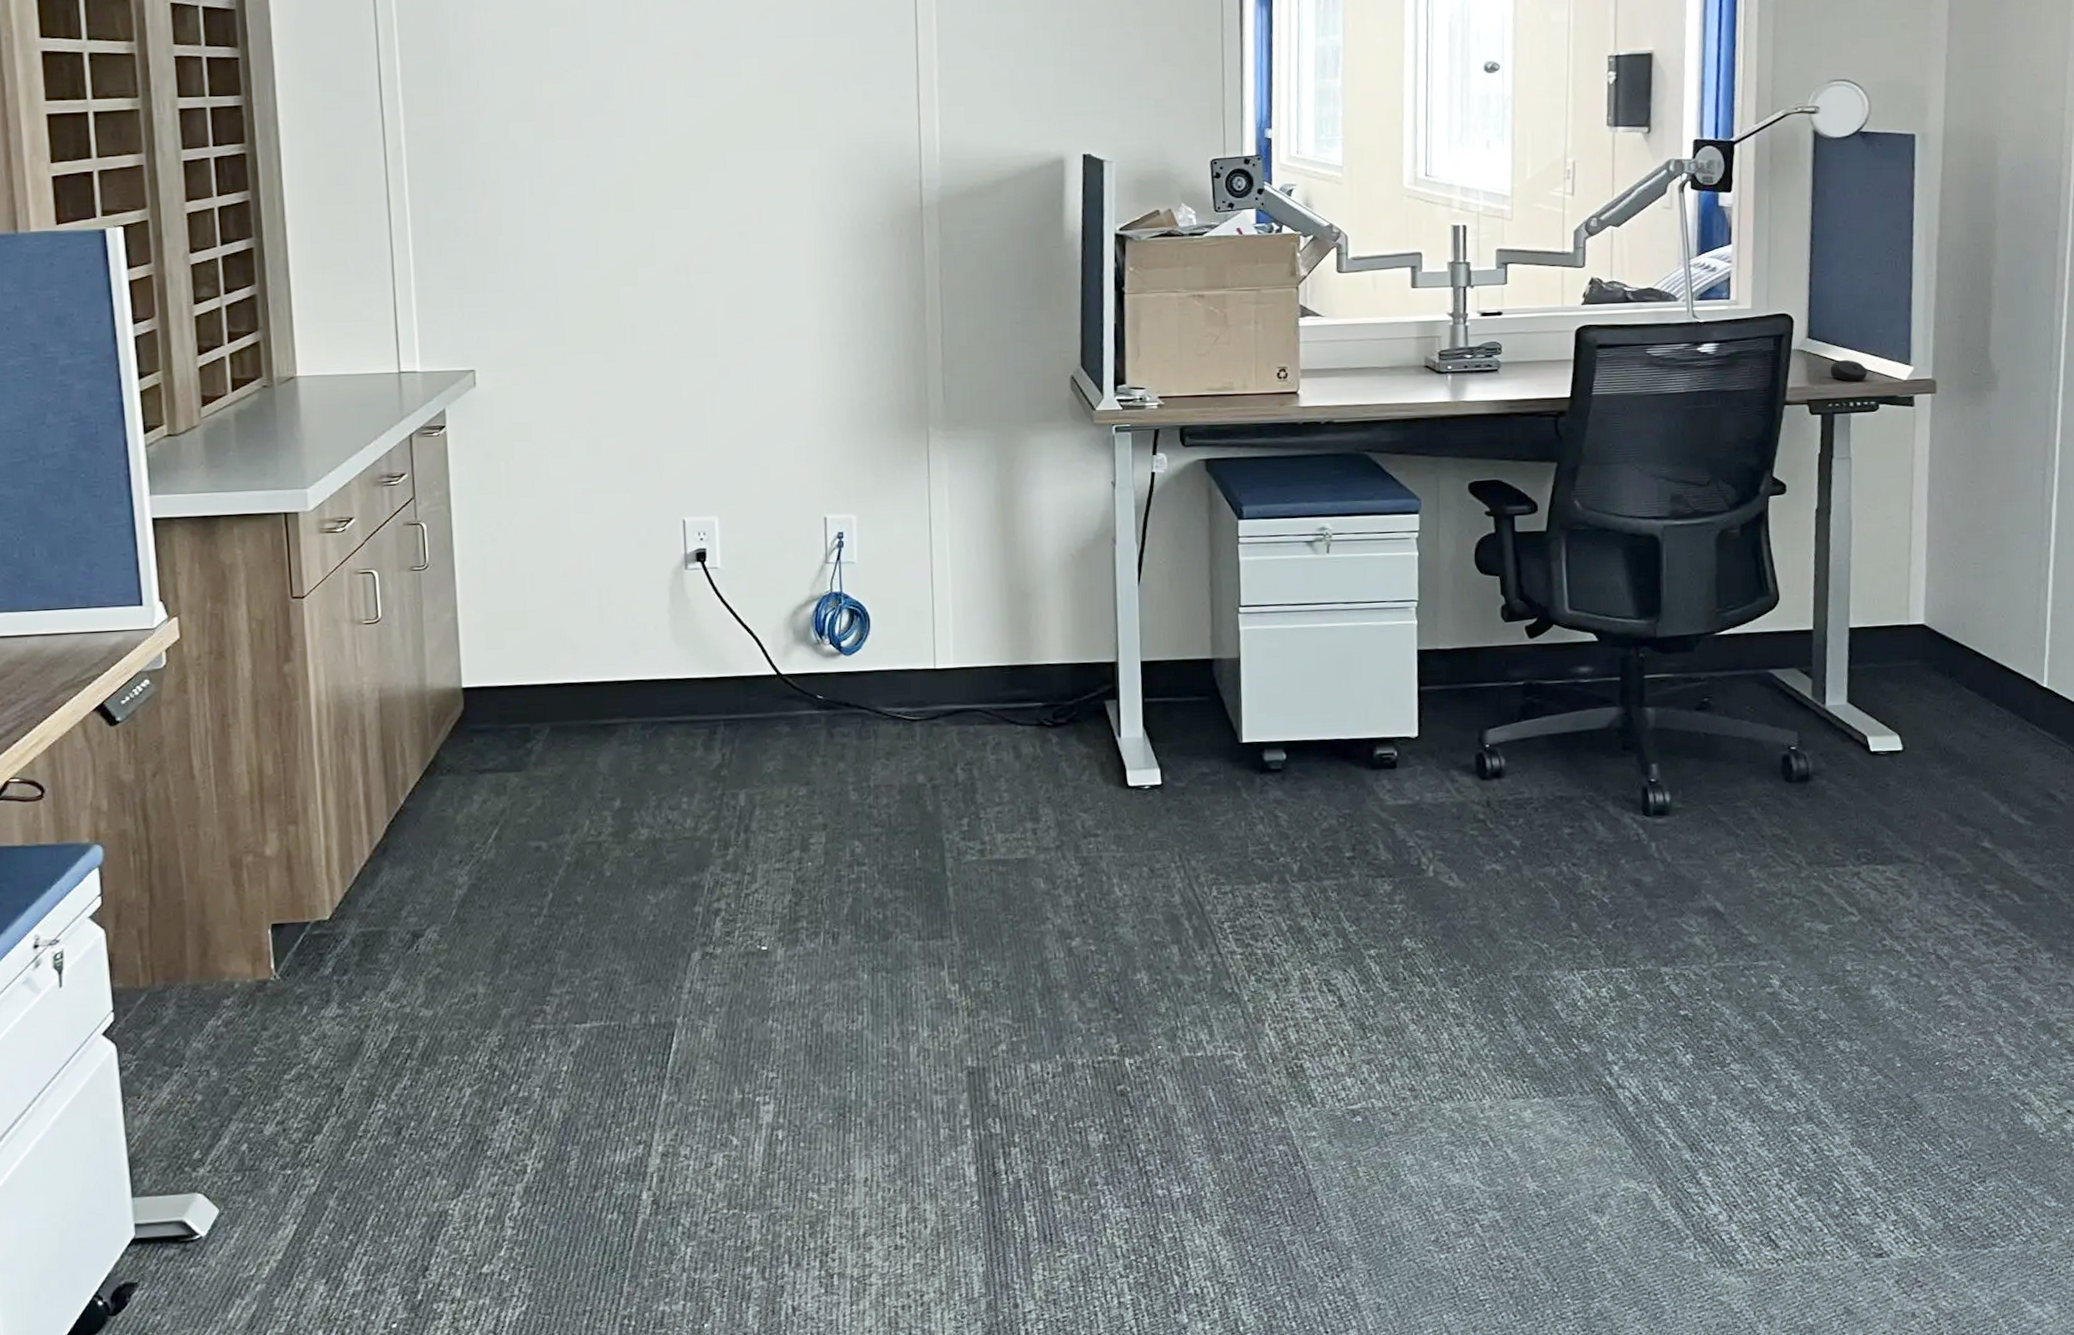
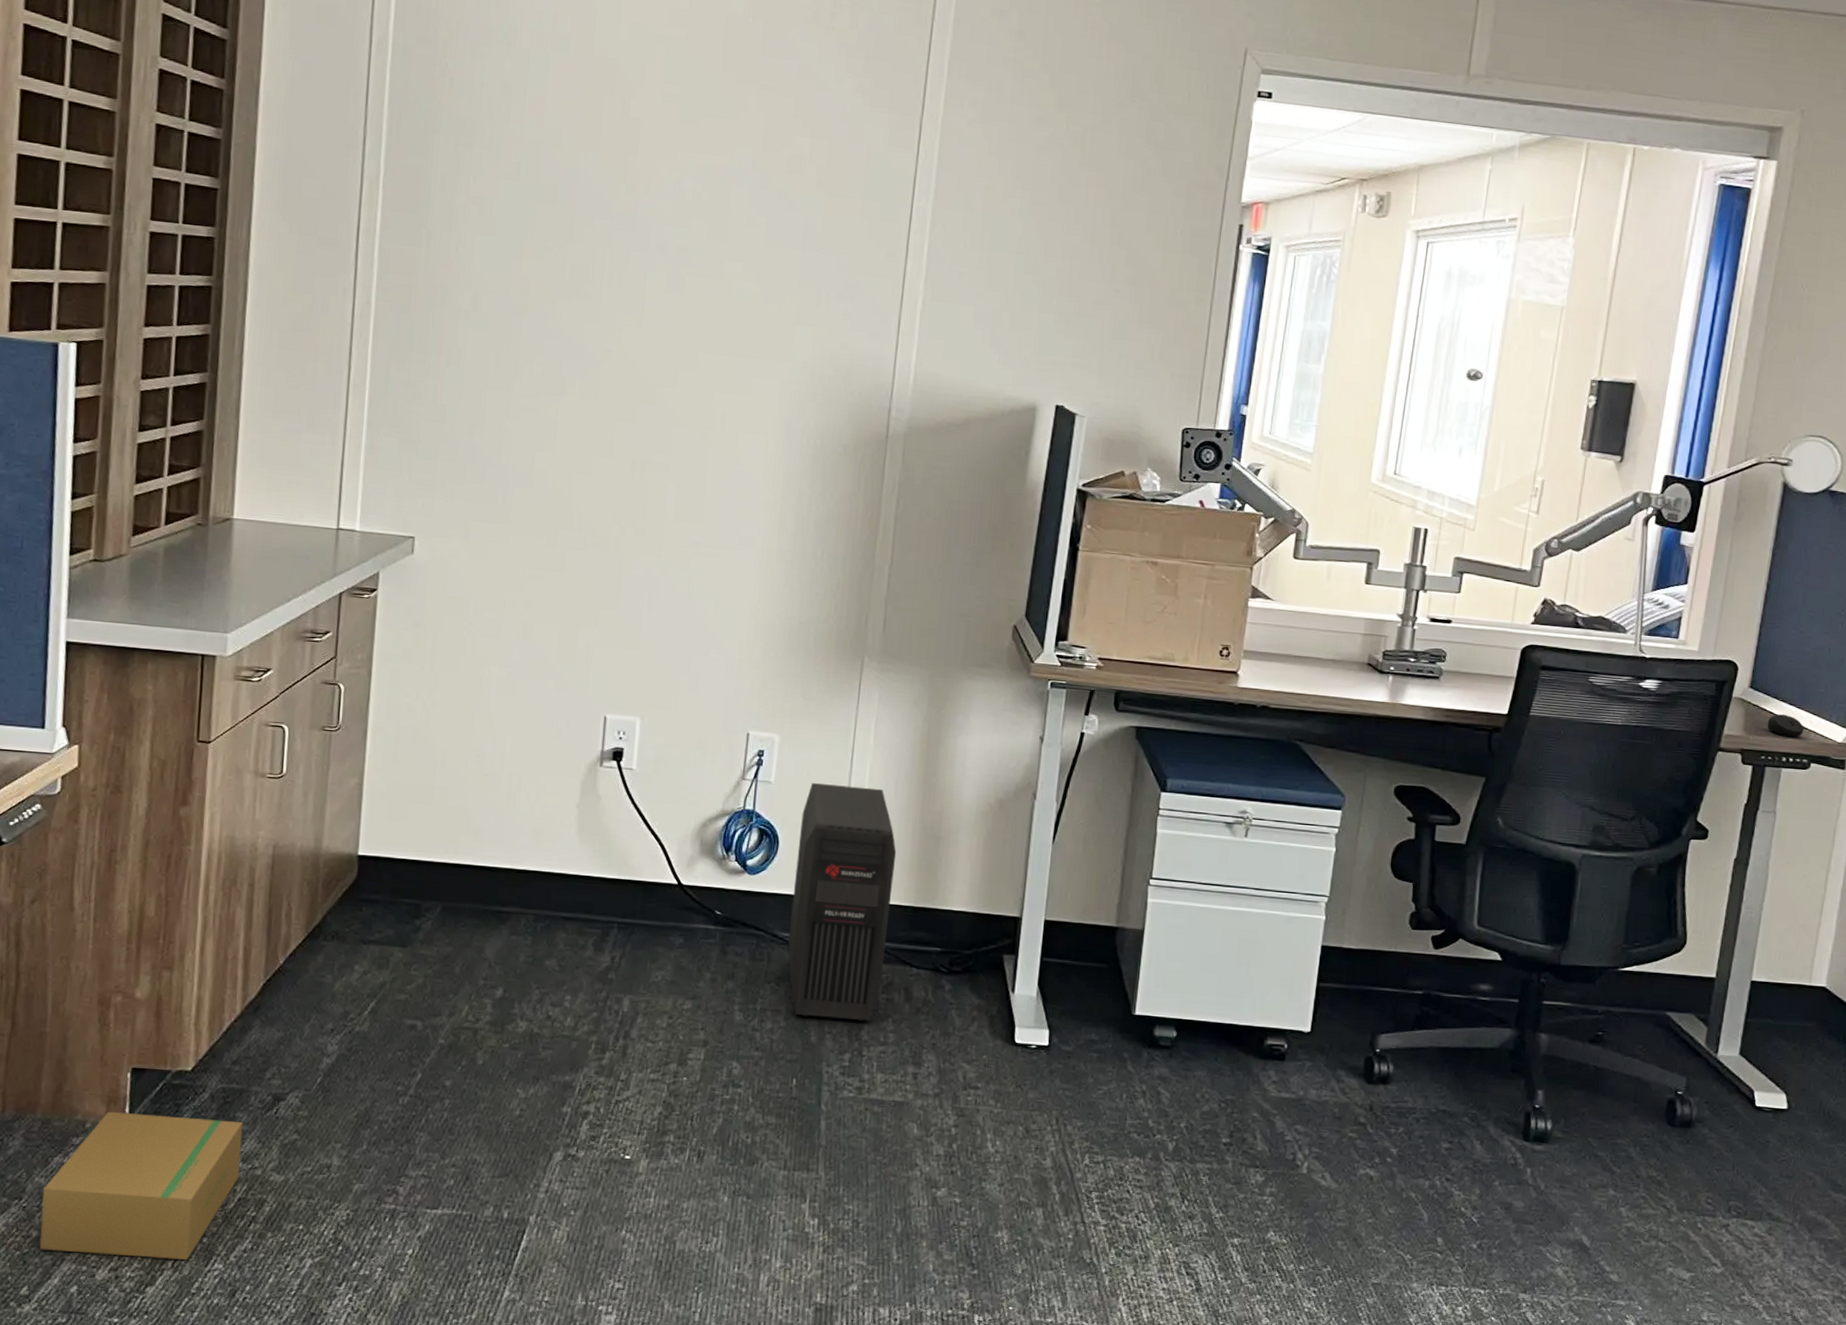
box: none [202,963,389,1113] -> present [40,1111,243,1260]
computer tower: none [889,554,989,788] -> present [788,782,897,1022]

